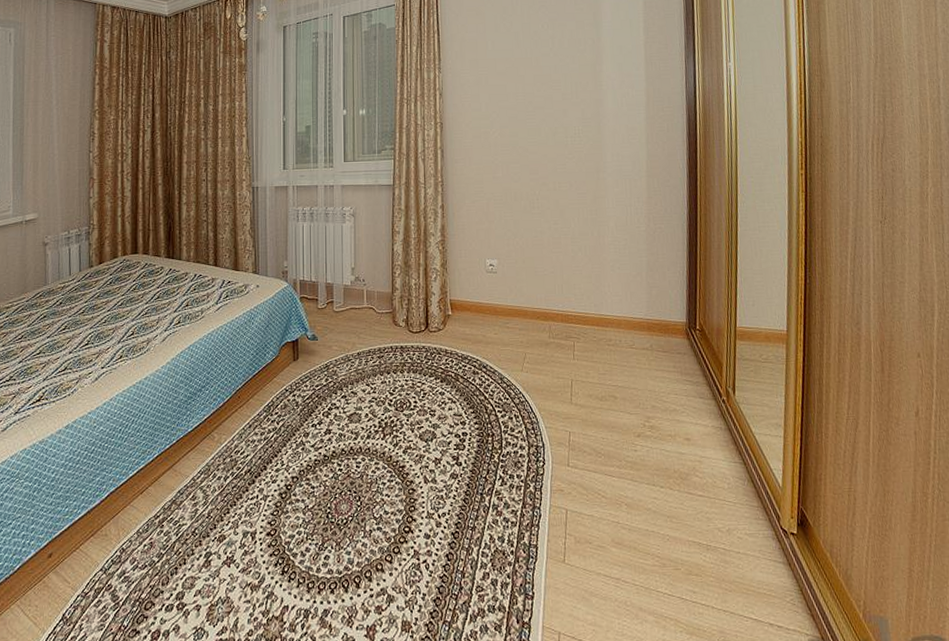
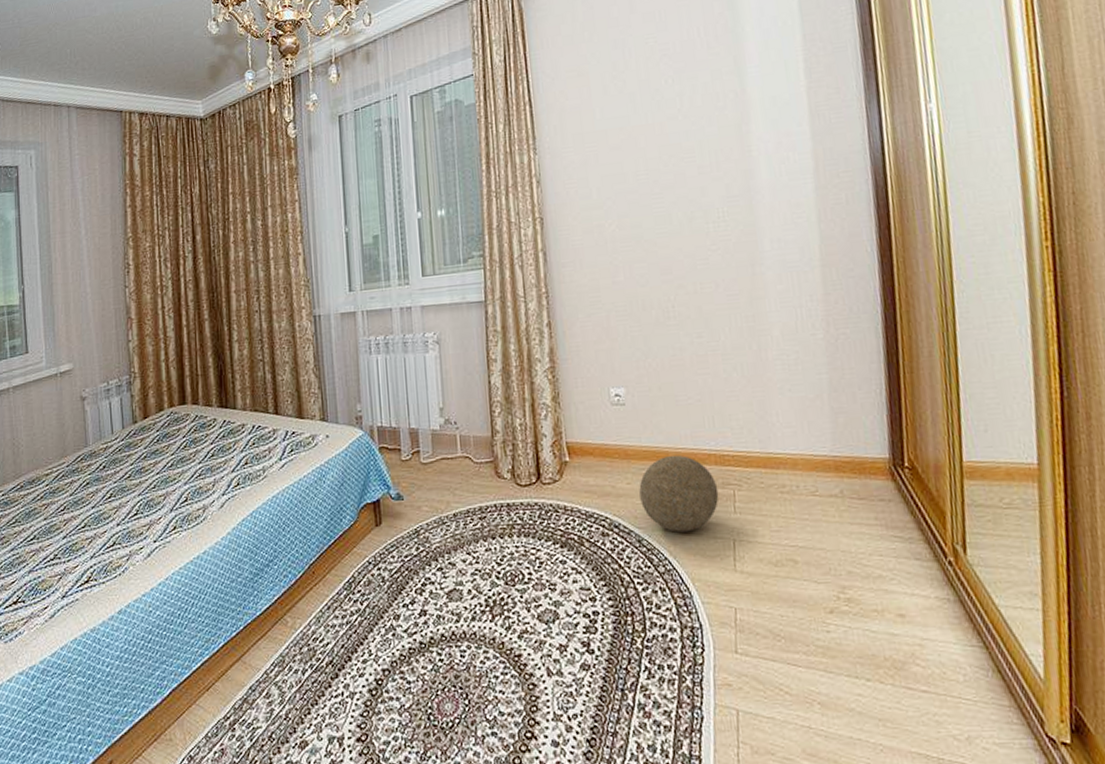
decorative ball: none [503,313,563,373] -> present [639,454,719,533]

